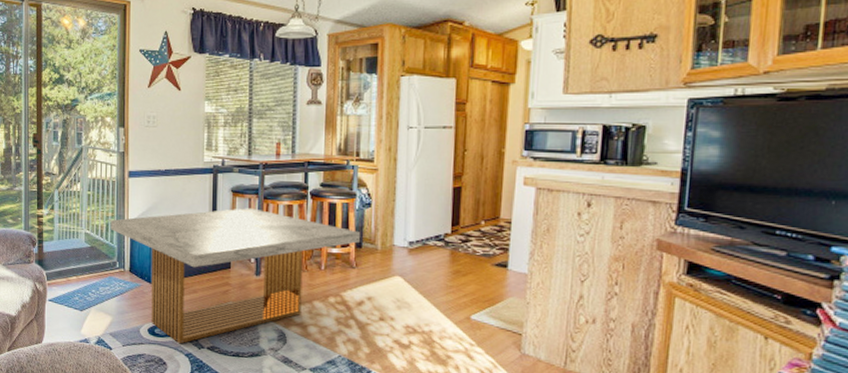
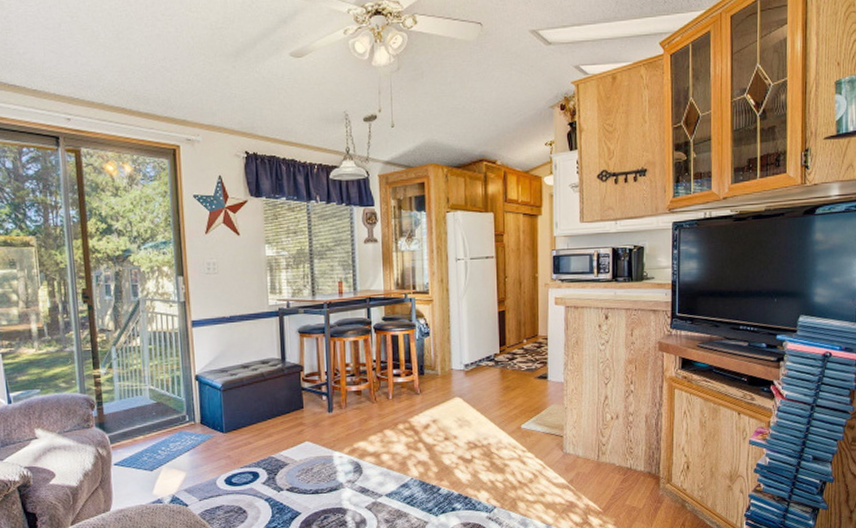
coffee table: present [110,208,361,344] -> none [176,347,423,490]

